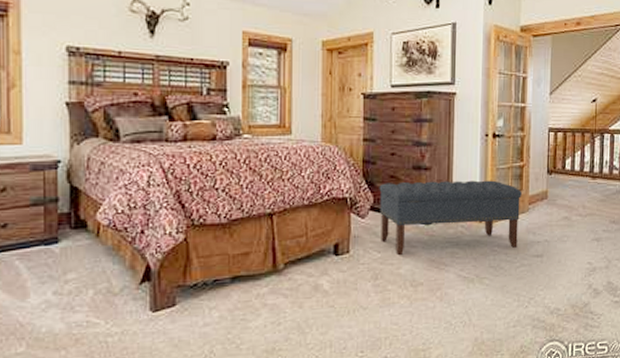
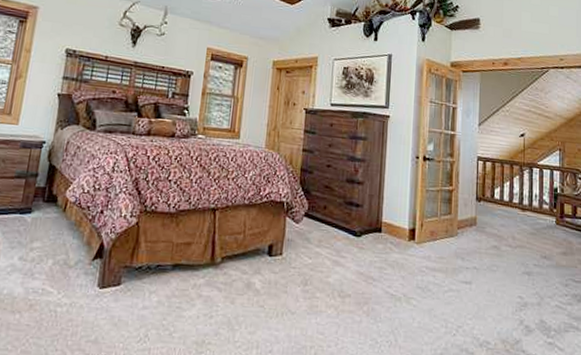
bench: present [379,180,522,256] -> none [312,192,451,271]

